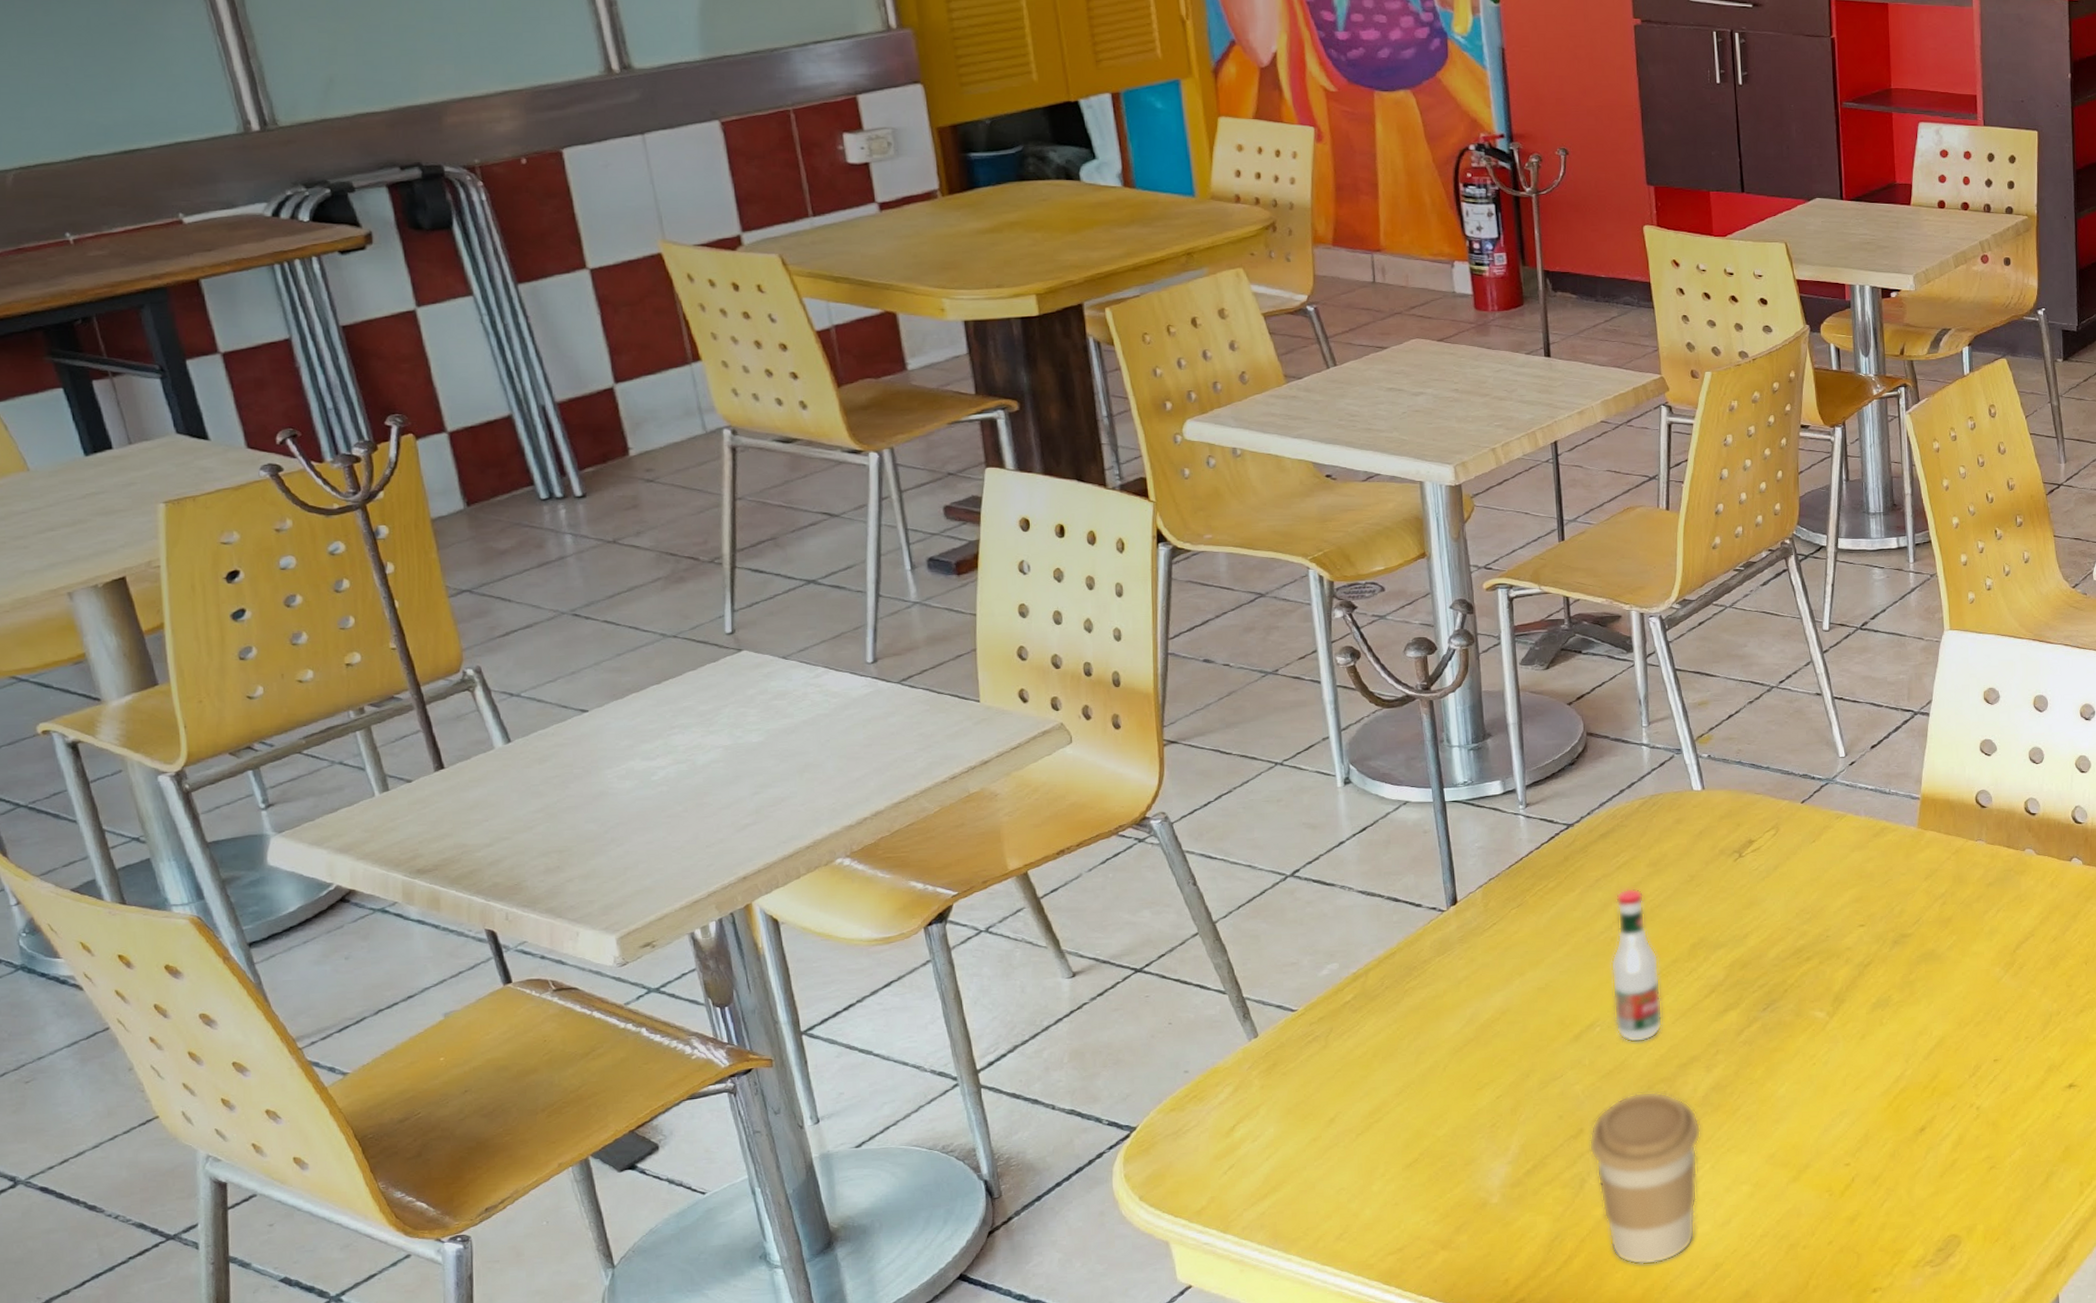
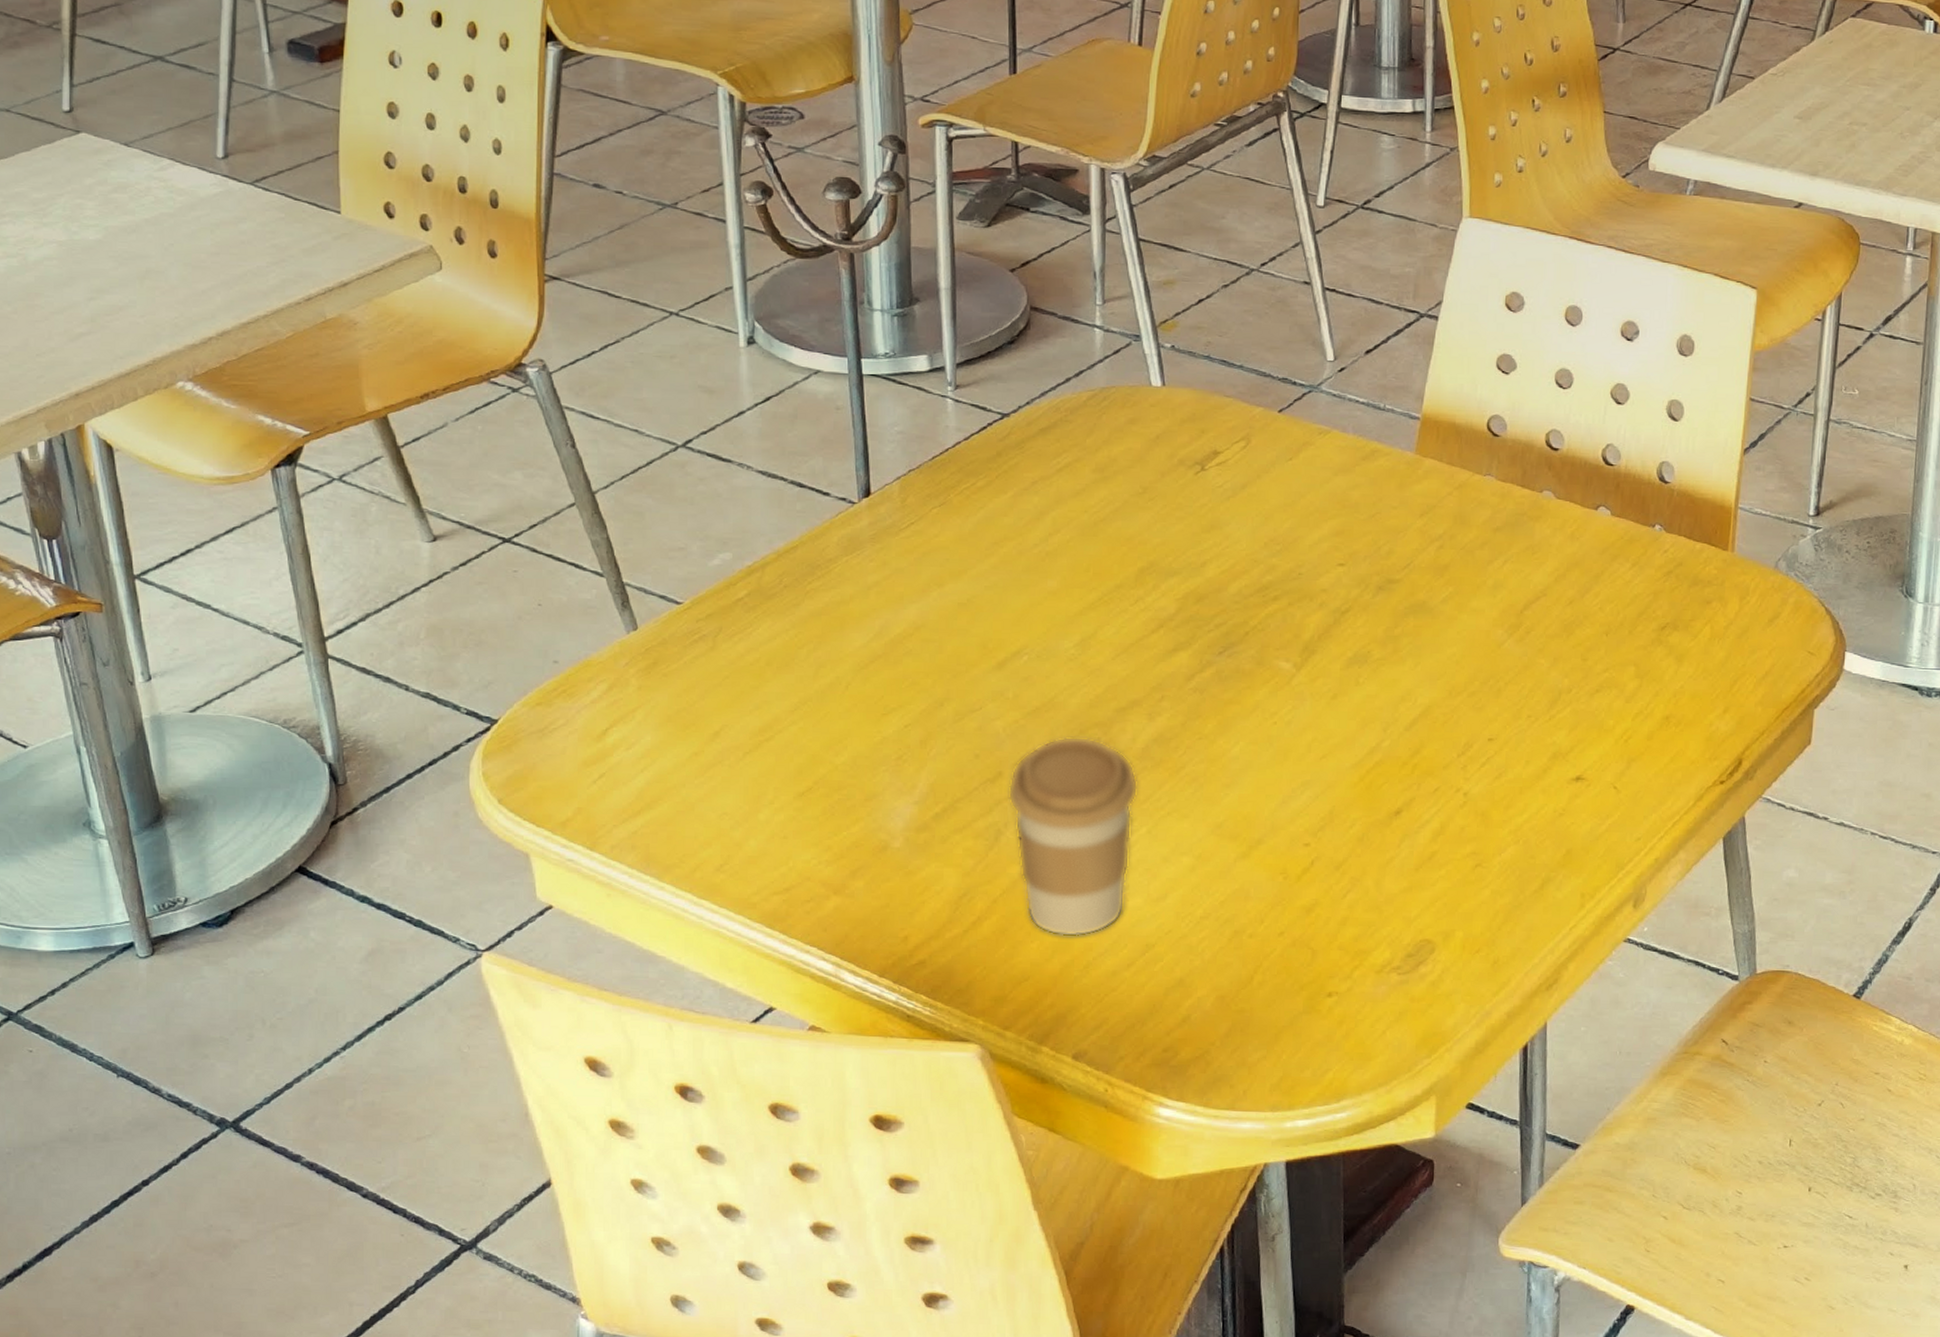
tabasco sauce: present [1610,887,1663,1043] -> none [1043,495,1102,678]

